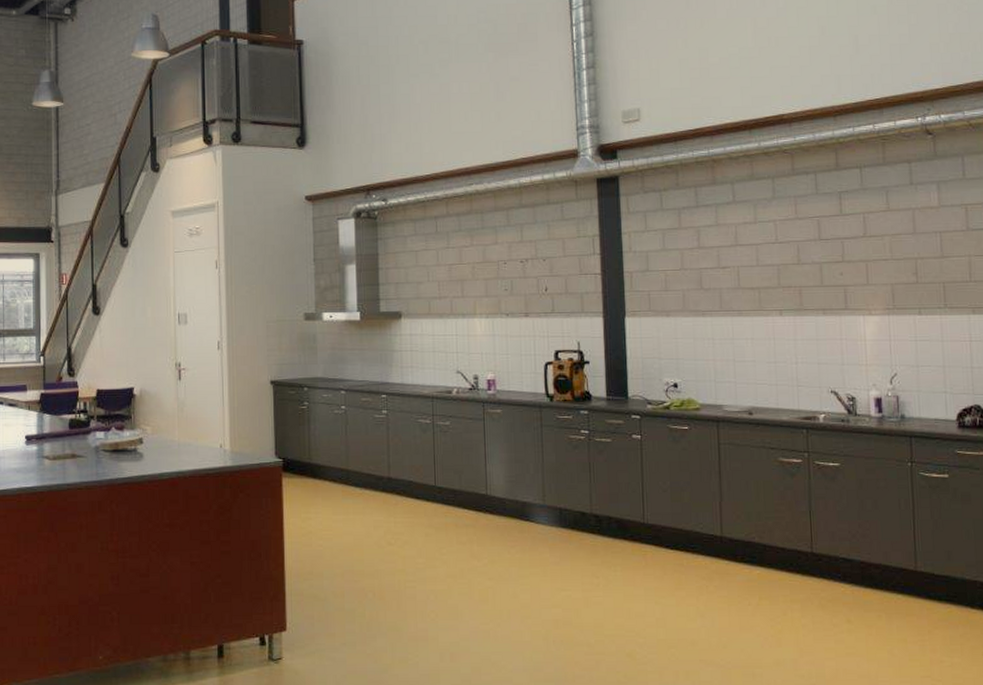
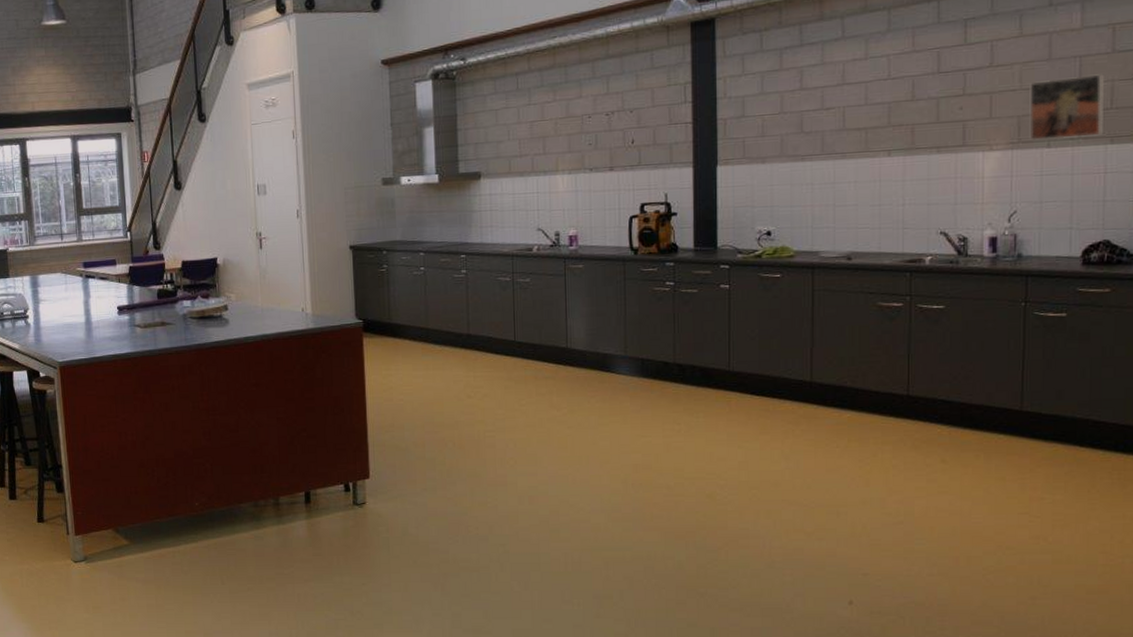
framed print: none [899,249,967,308] -> present [1029,74,1105,140]

